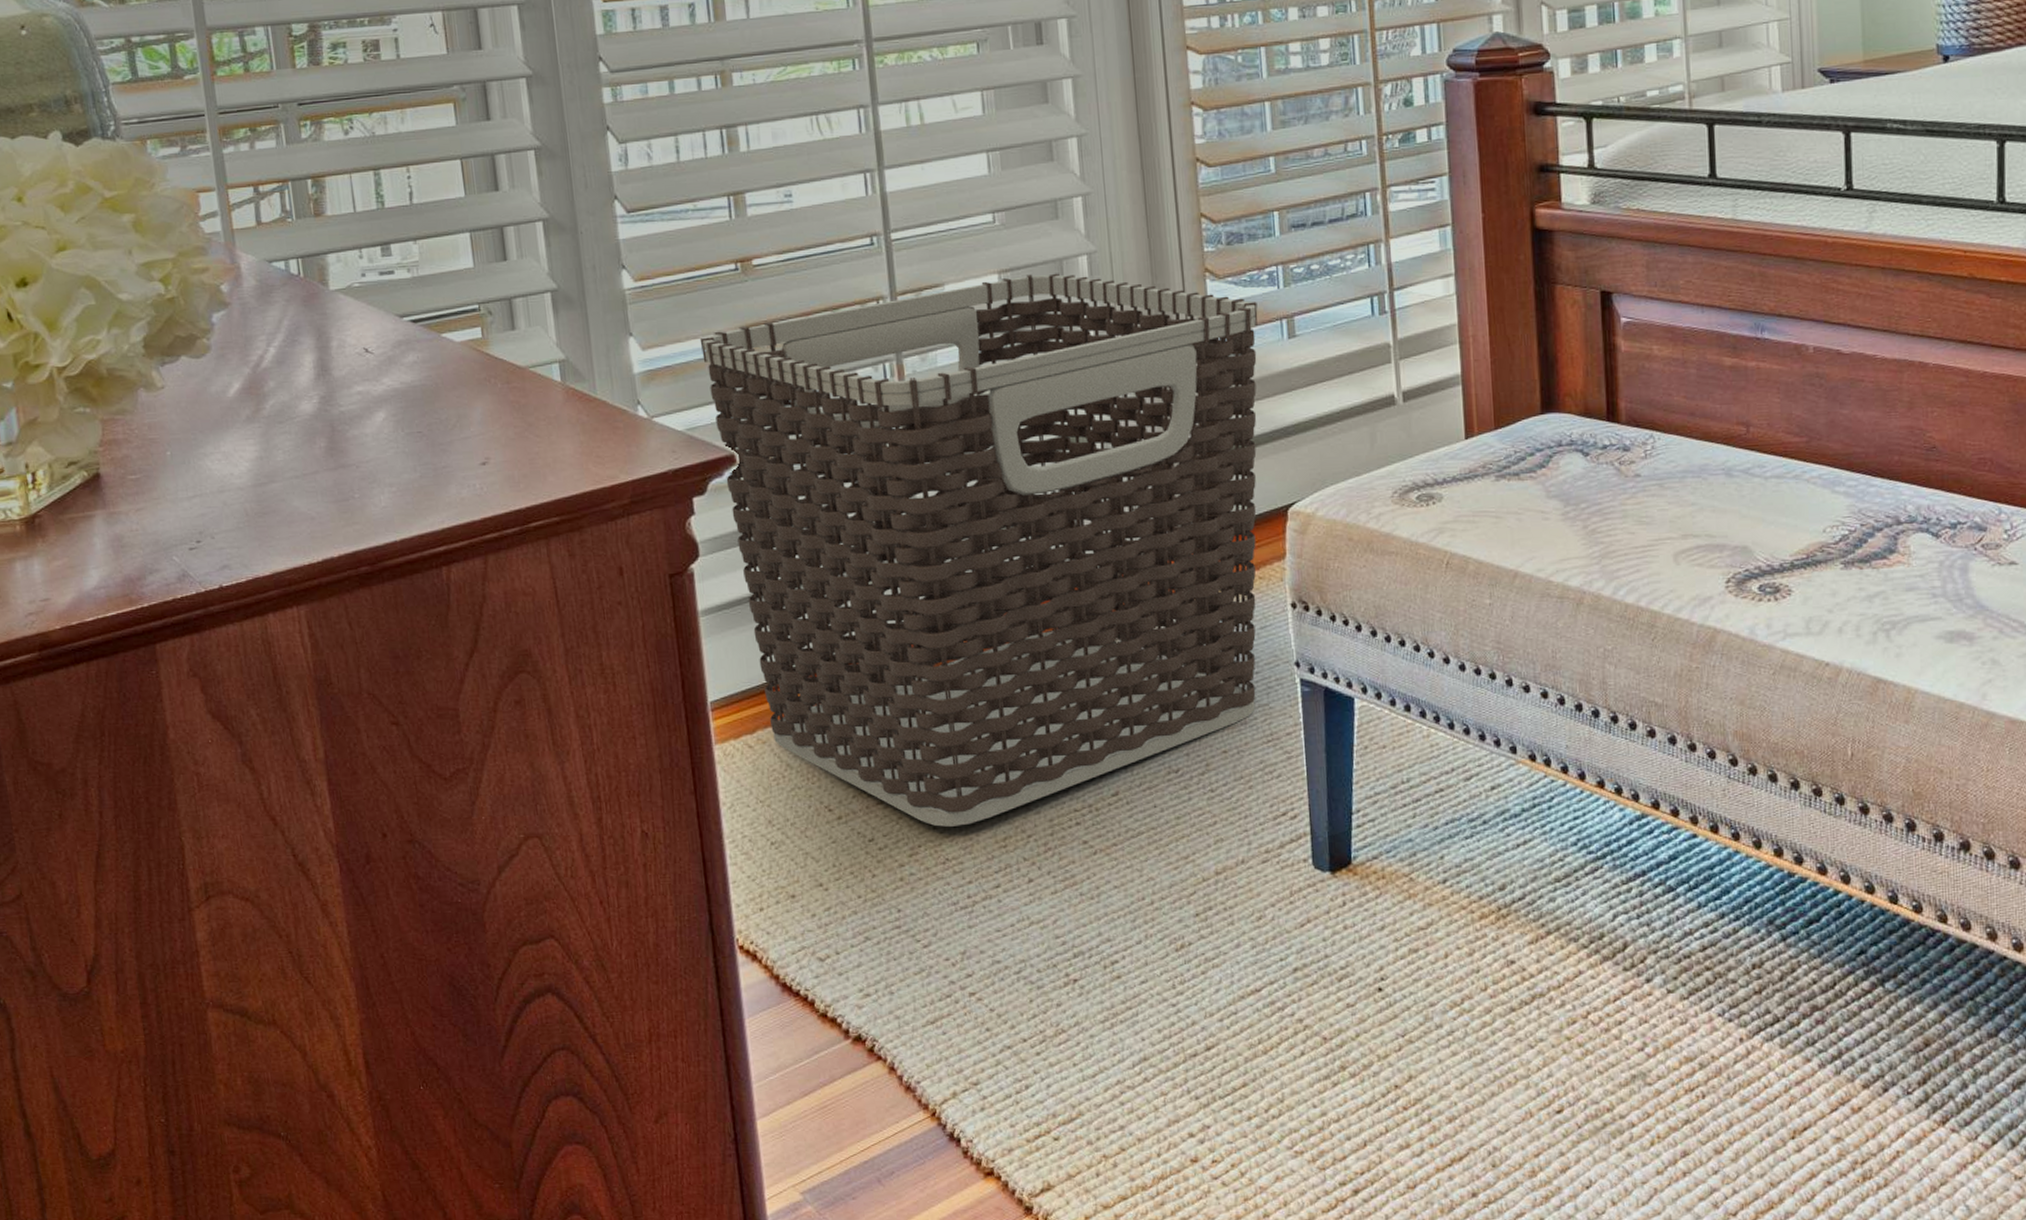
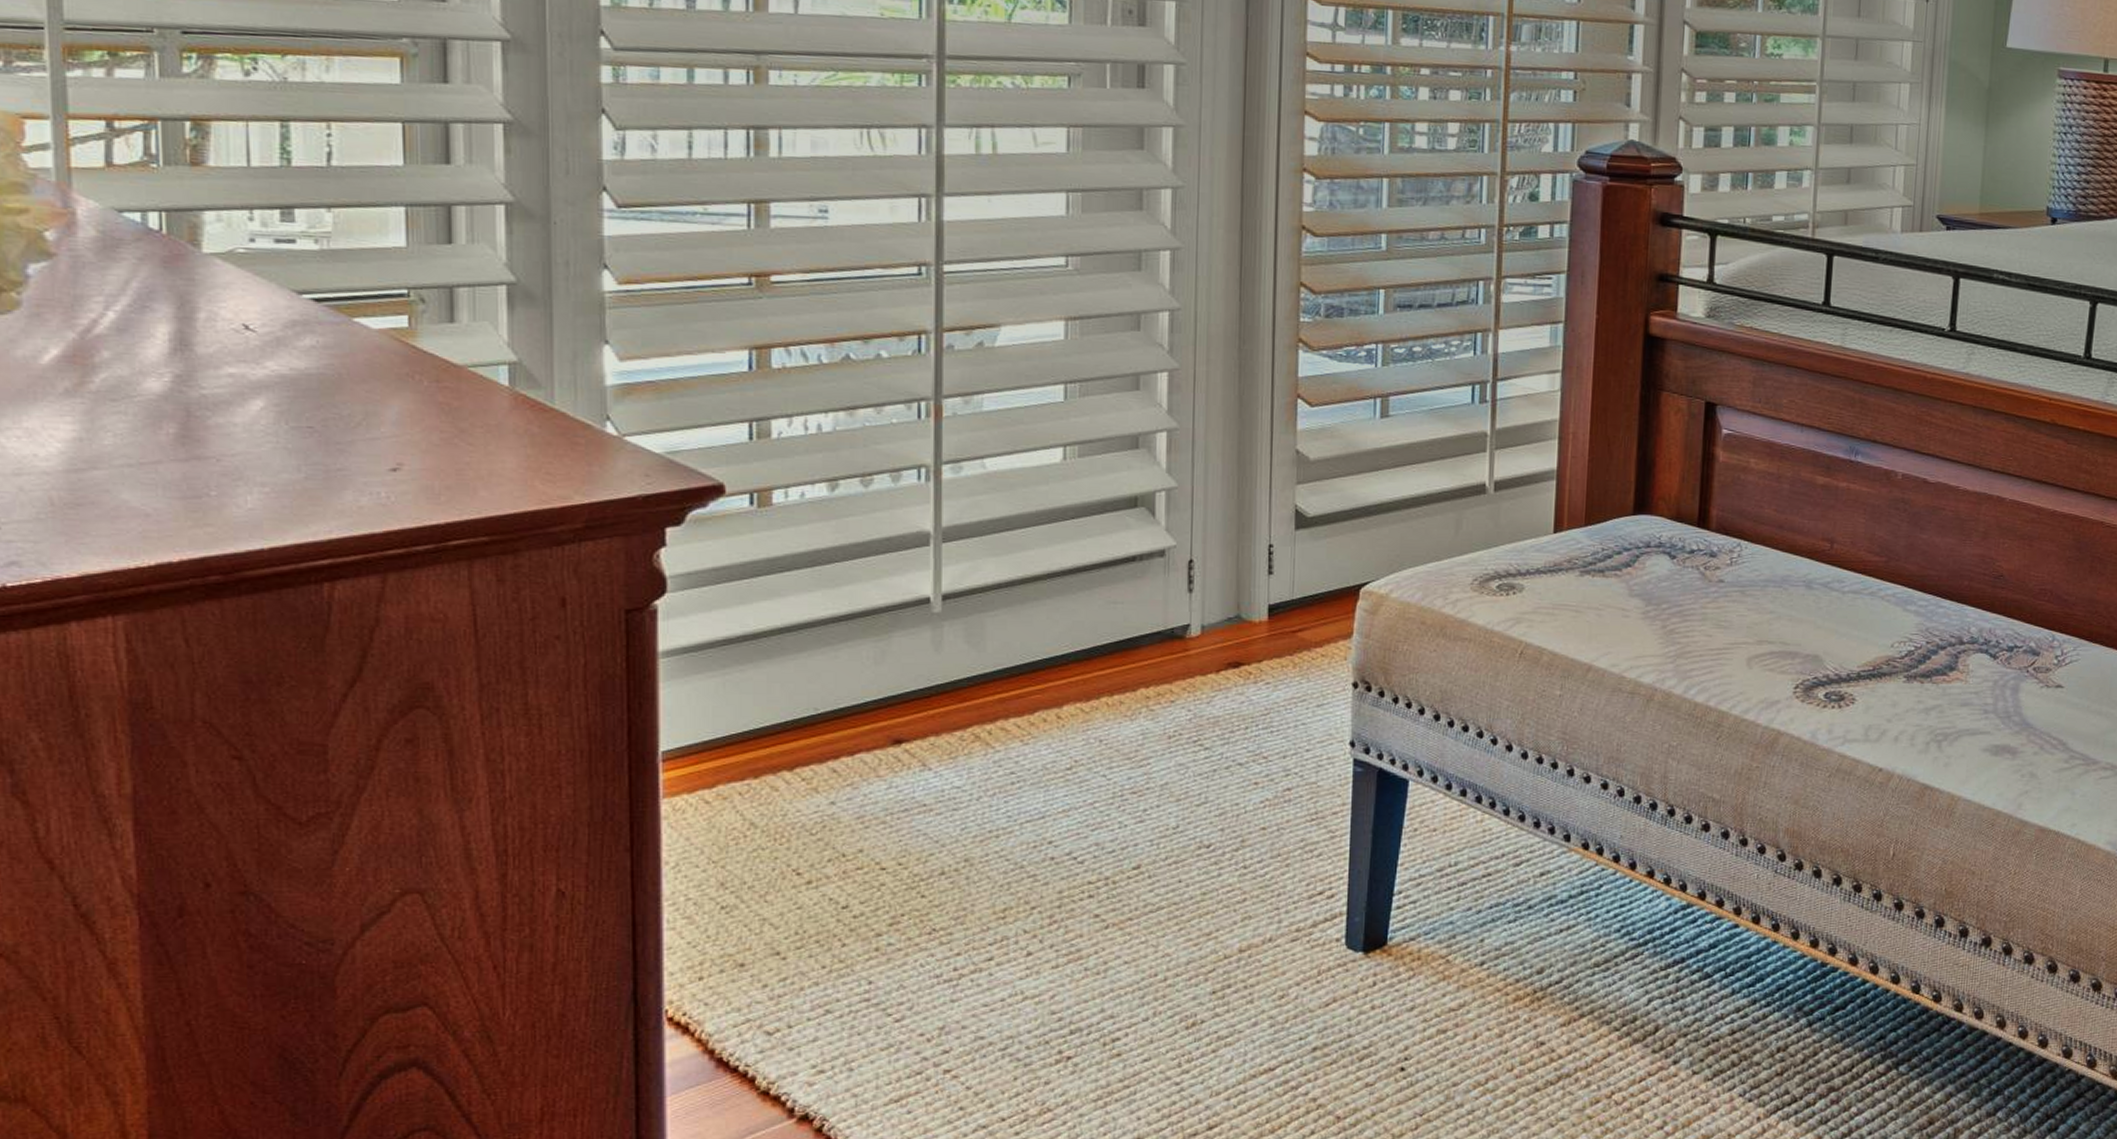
clothes hamper: present [699,273,1258,827] -> none [694,325,1351,895]

